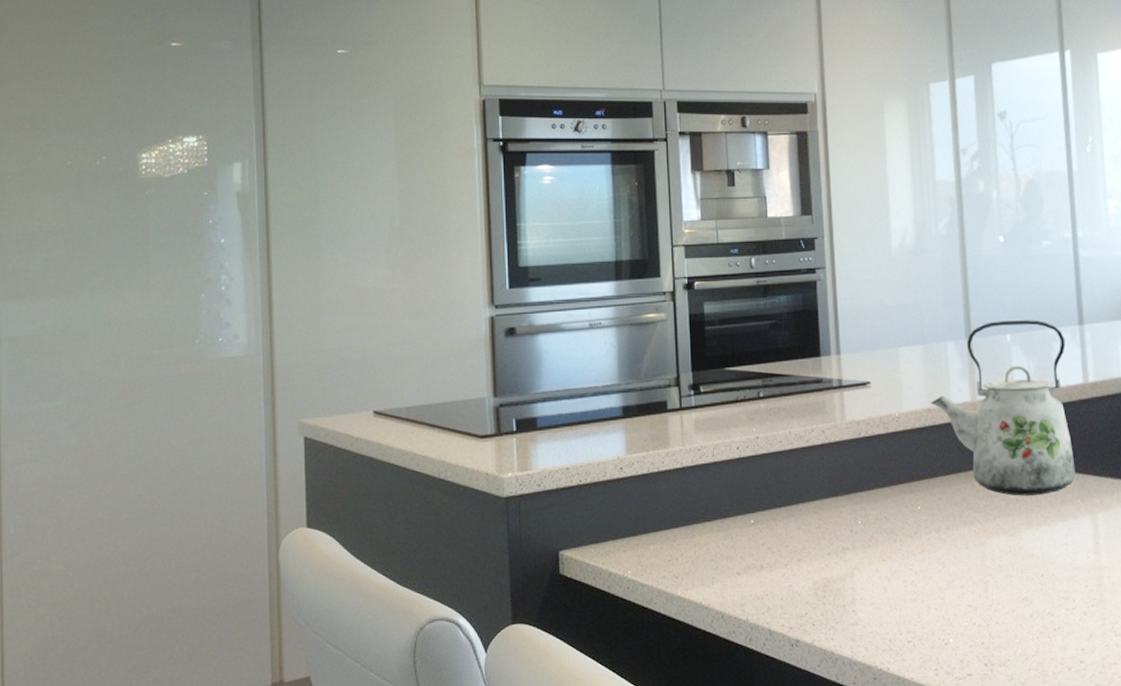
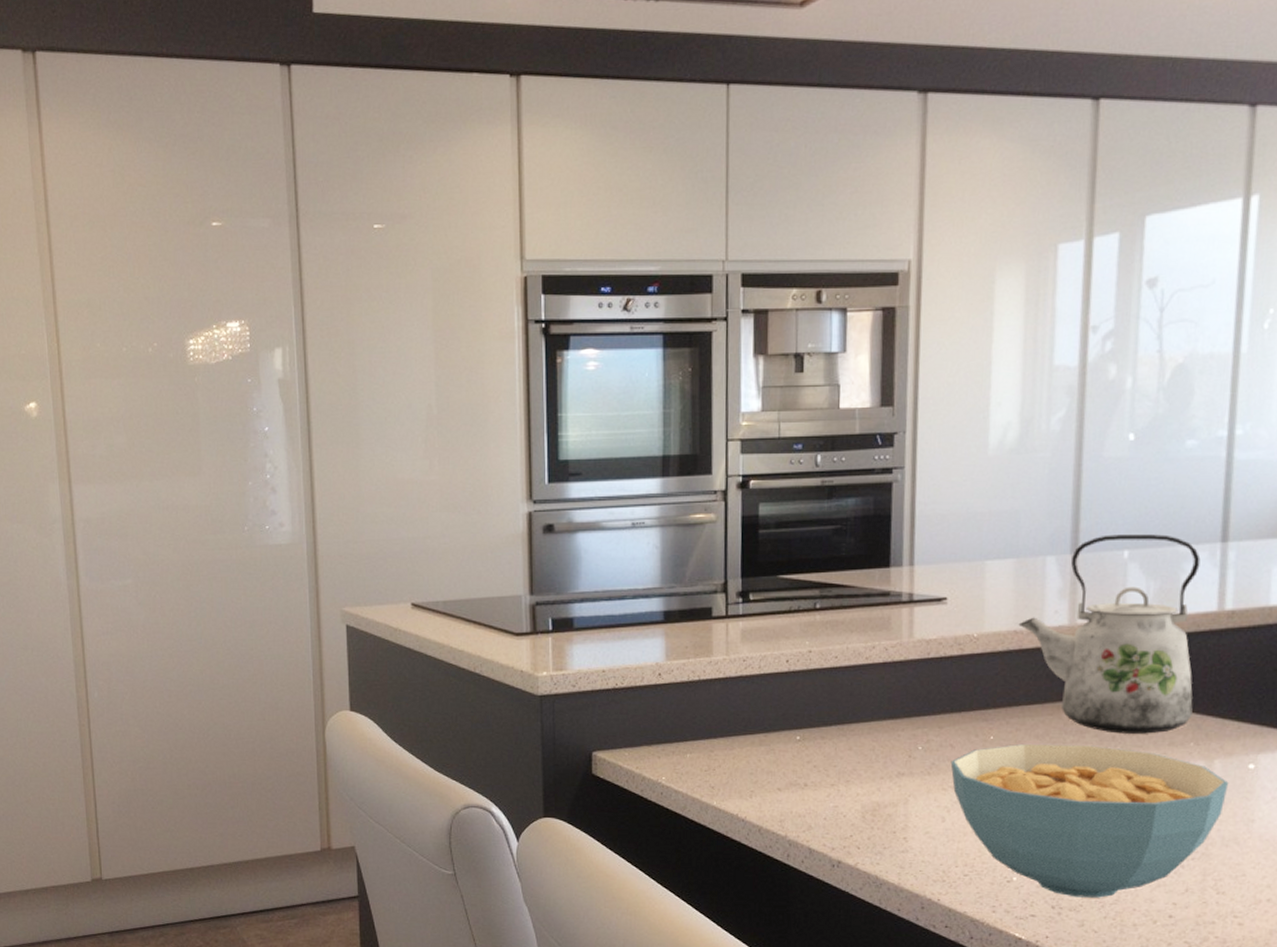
cereal bowl: none [886,508,1111,653] -> present [950,743,1229,898]

